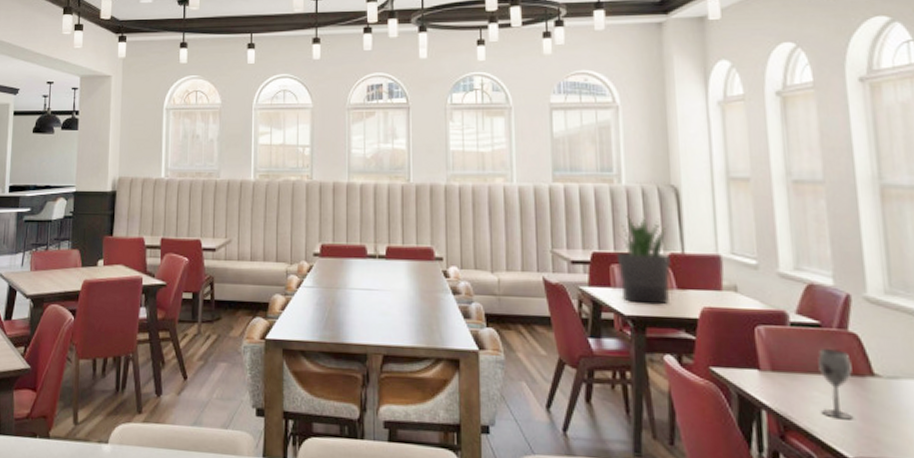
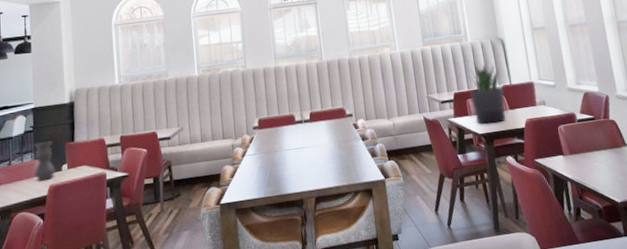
vase: none [68,231,92,276] -> present [33,141,56,183]
wine glass: present [818,349,852,420] -> none [595,132,618,178]

